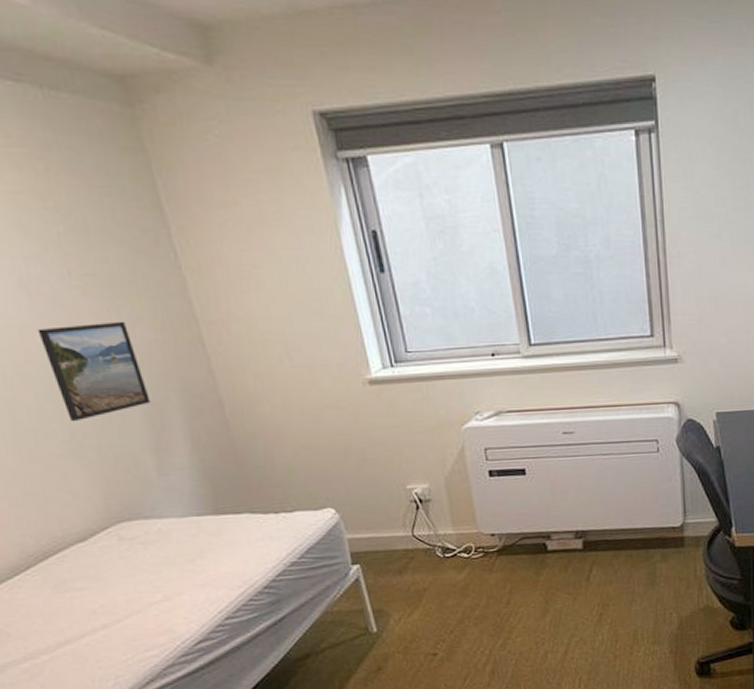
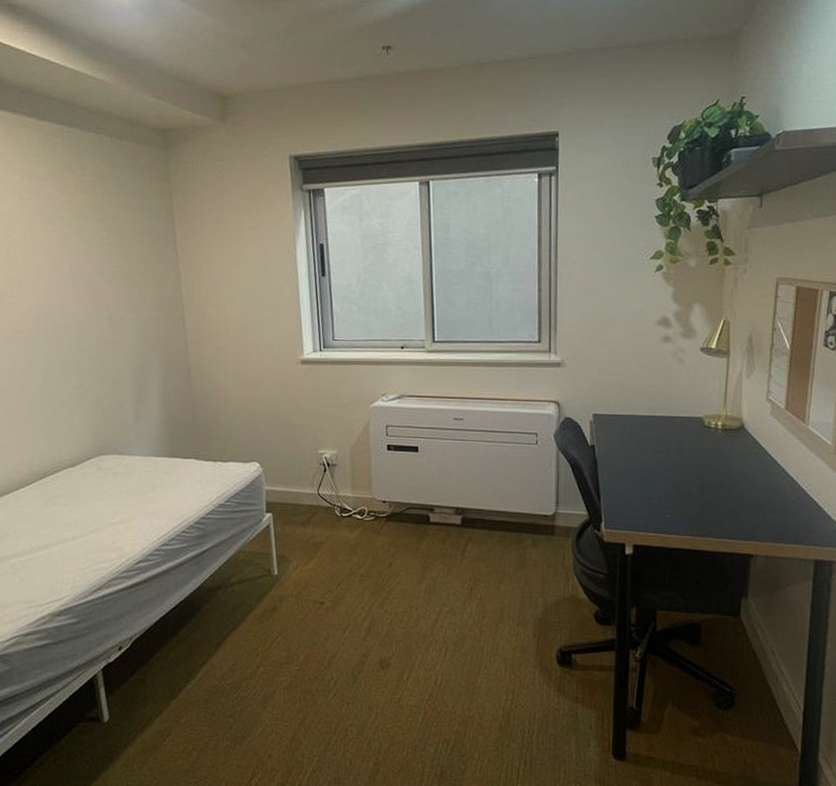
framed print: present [37,321,151,422] -> none [74,301,140,374]

